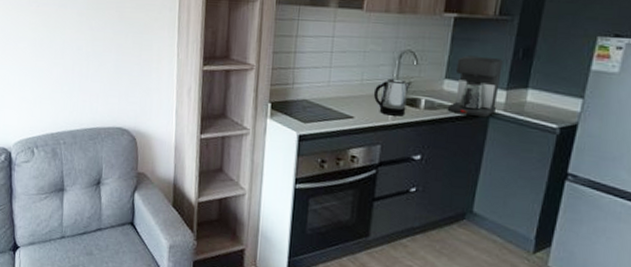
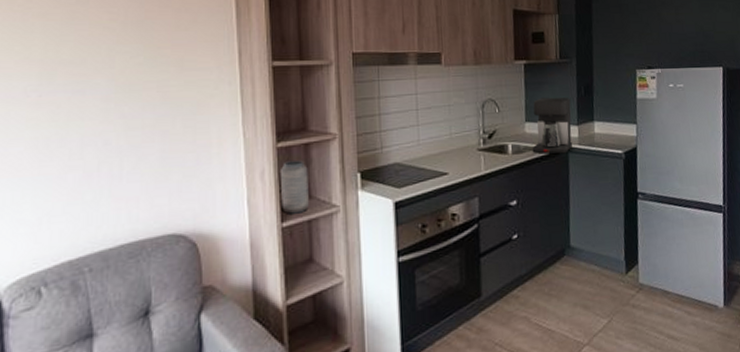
vase: none [202,83,227,130] -> present [281,160,309,214]
kettle: present [373,78,410,116] -> none [463,128,496,166]

